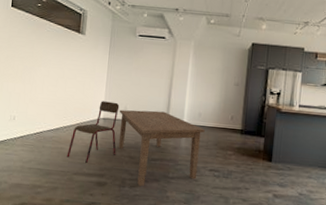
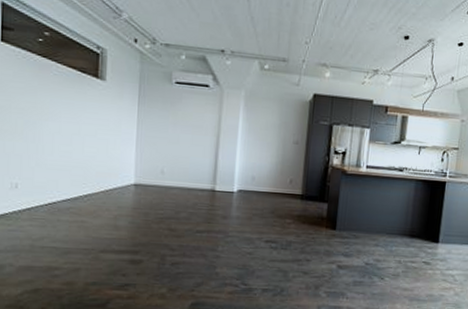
chair: present [66,101,120,163] -> none [89,163,155,238]
dining table: present [118,109,205,187] -> none [154,173,259,263]

